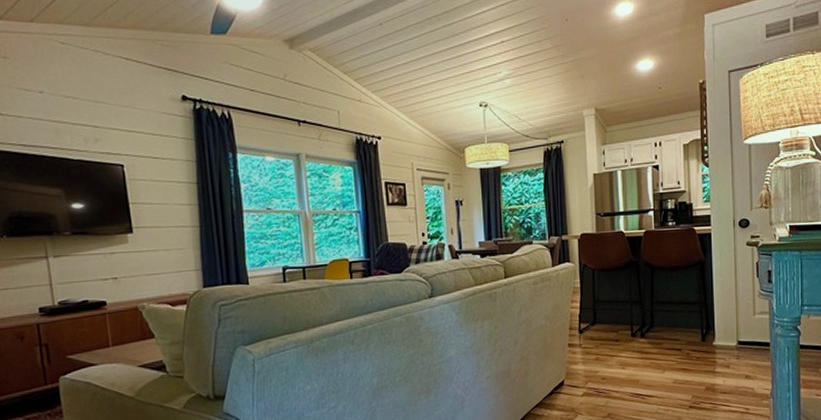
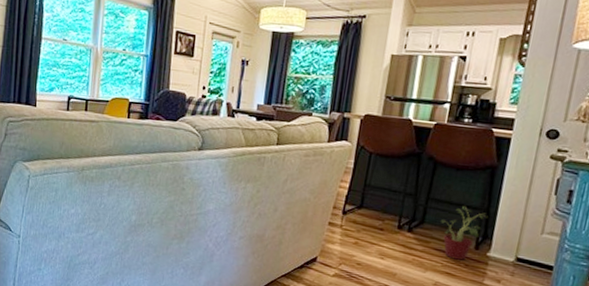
potted plant: none [667,303,707,355] -> present [439,206,488,260]

